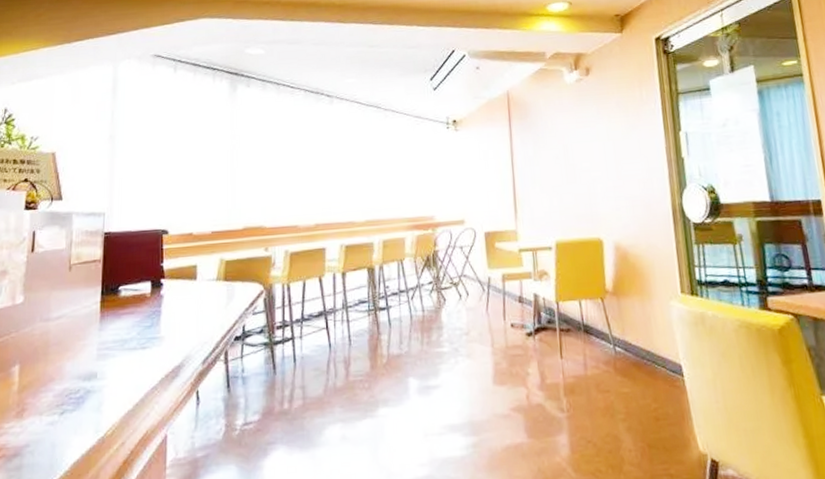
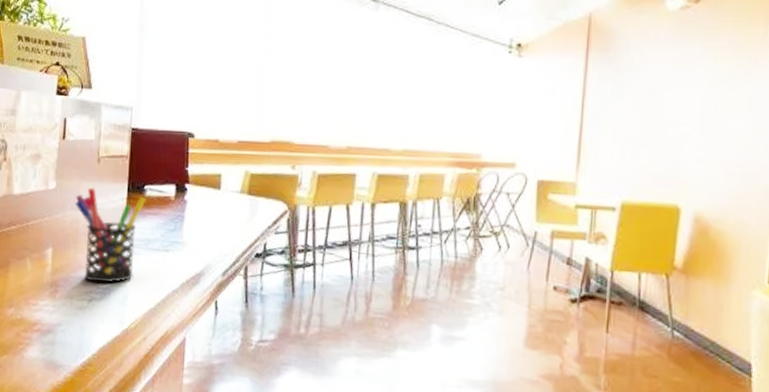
pen holder: none [45,296,121,393] -> present [75,187,146,283]

